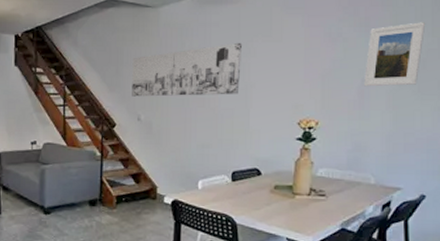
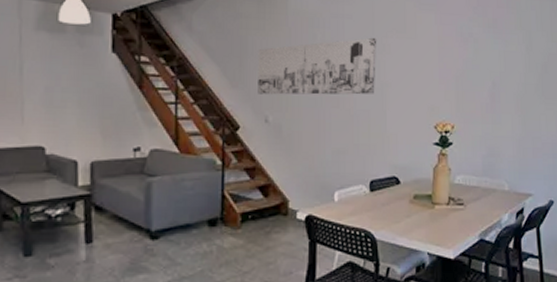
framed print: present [364,22,426,87] -> none [495,26,546,90]

